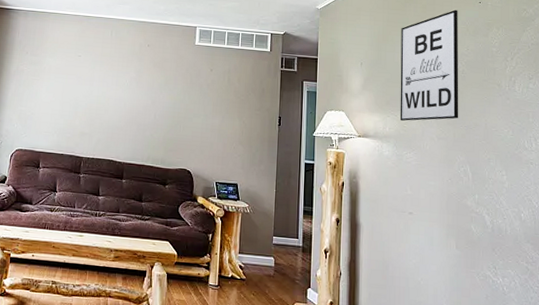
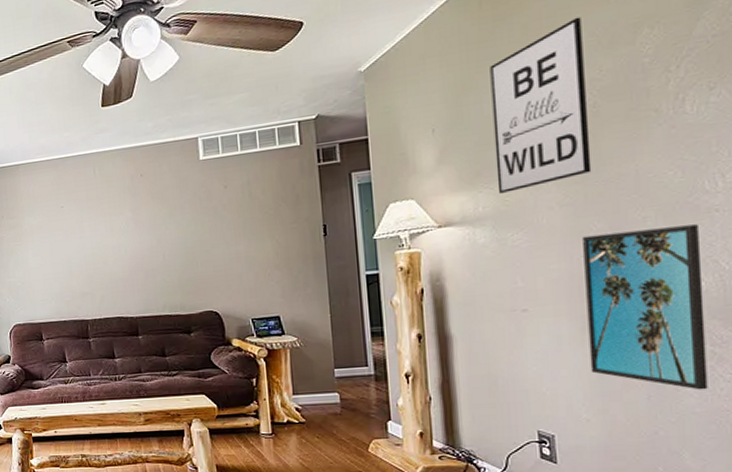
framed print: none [451,164,523,297] -> present [583,224,708,390]

